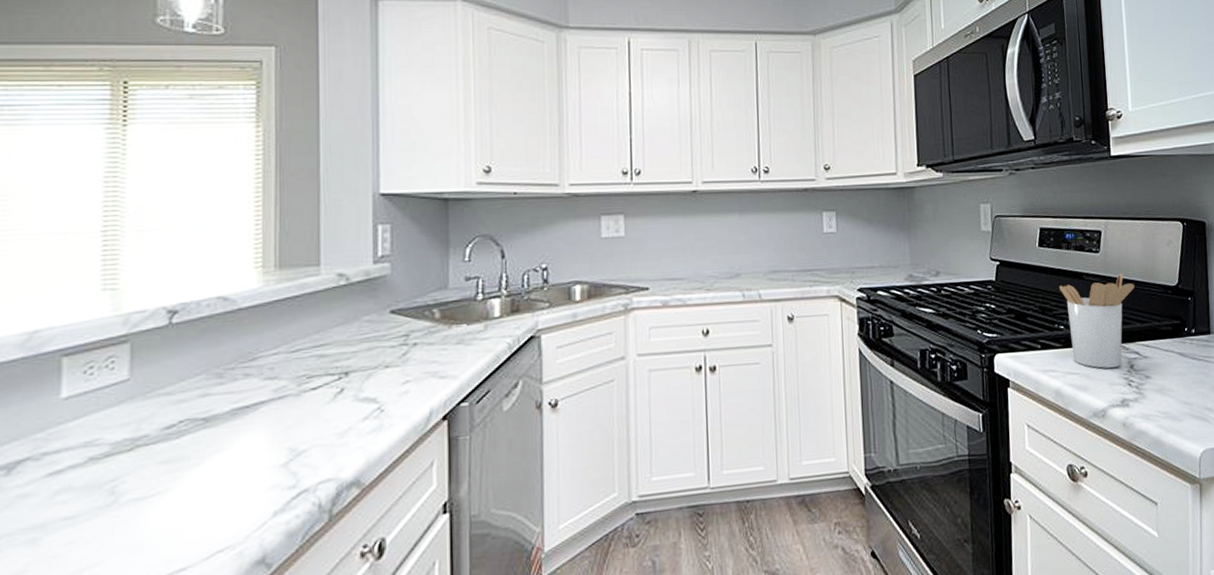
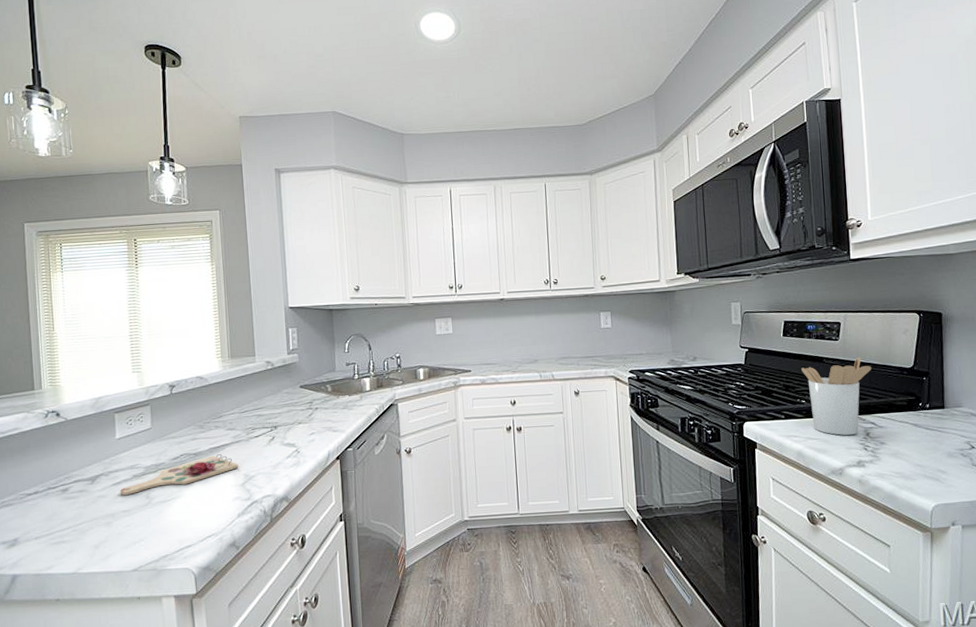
cutting board: none [60,418,280,492] -> present [120,454,239,495]

